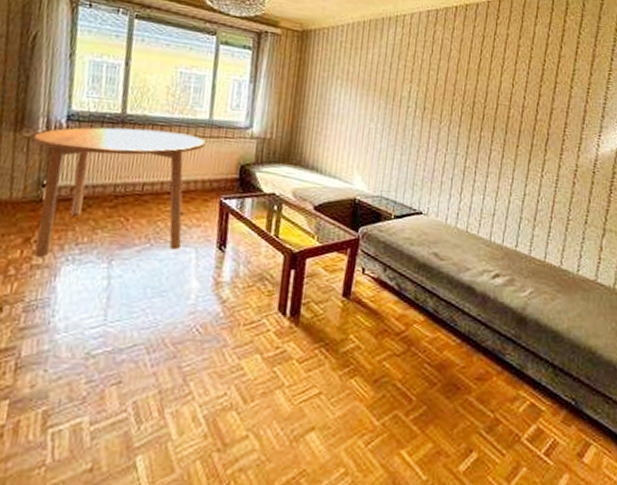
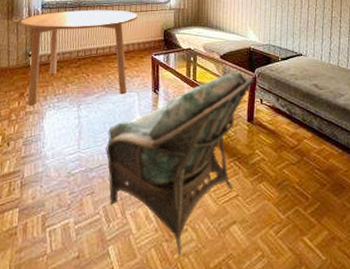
armchair: none [143,229,358,469] -> present [106,72,255,255]

